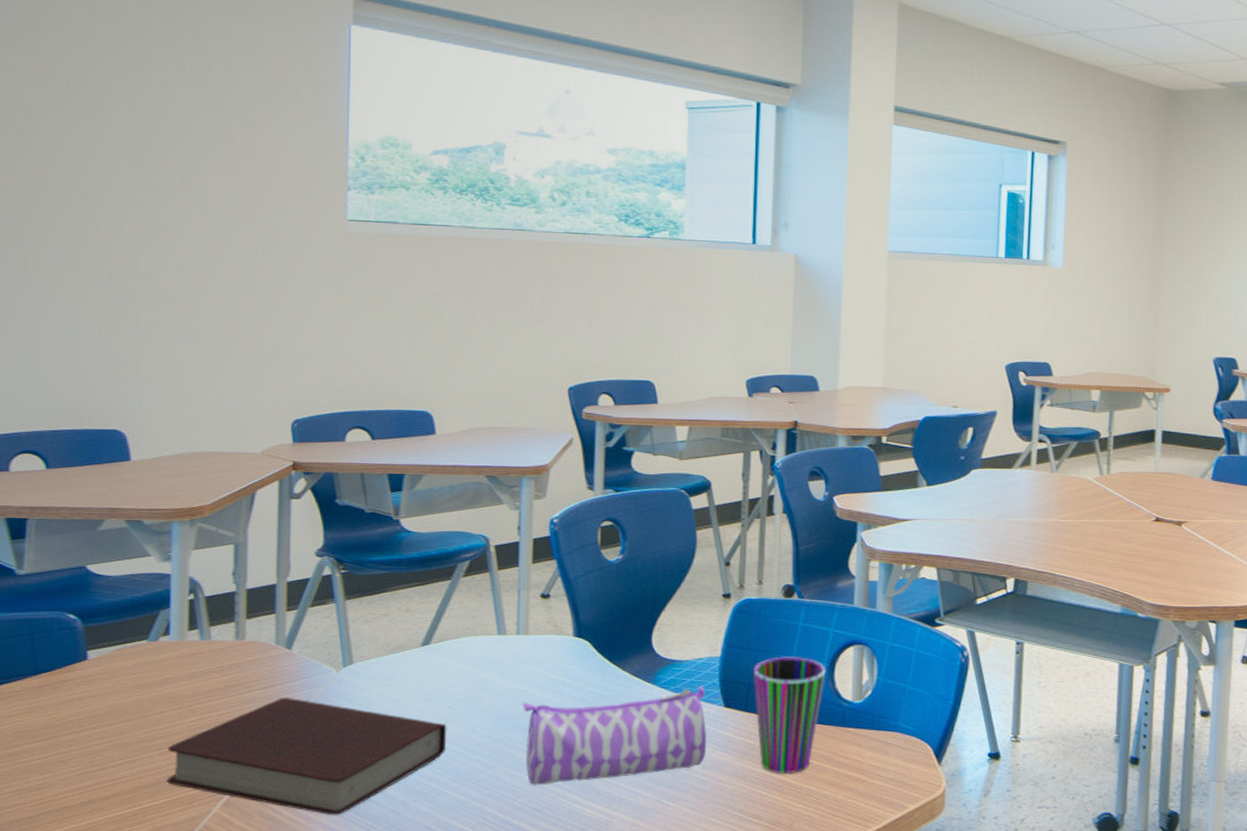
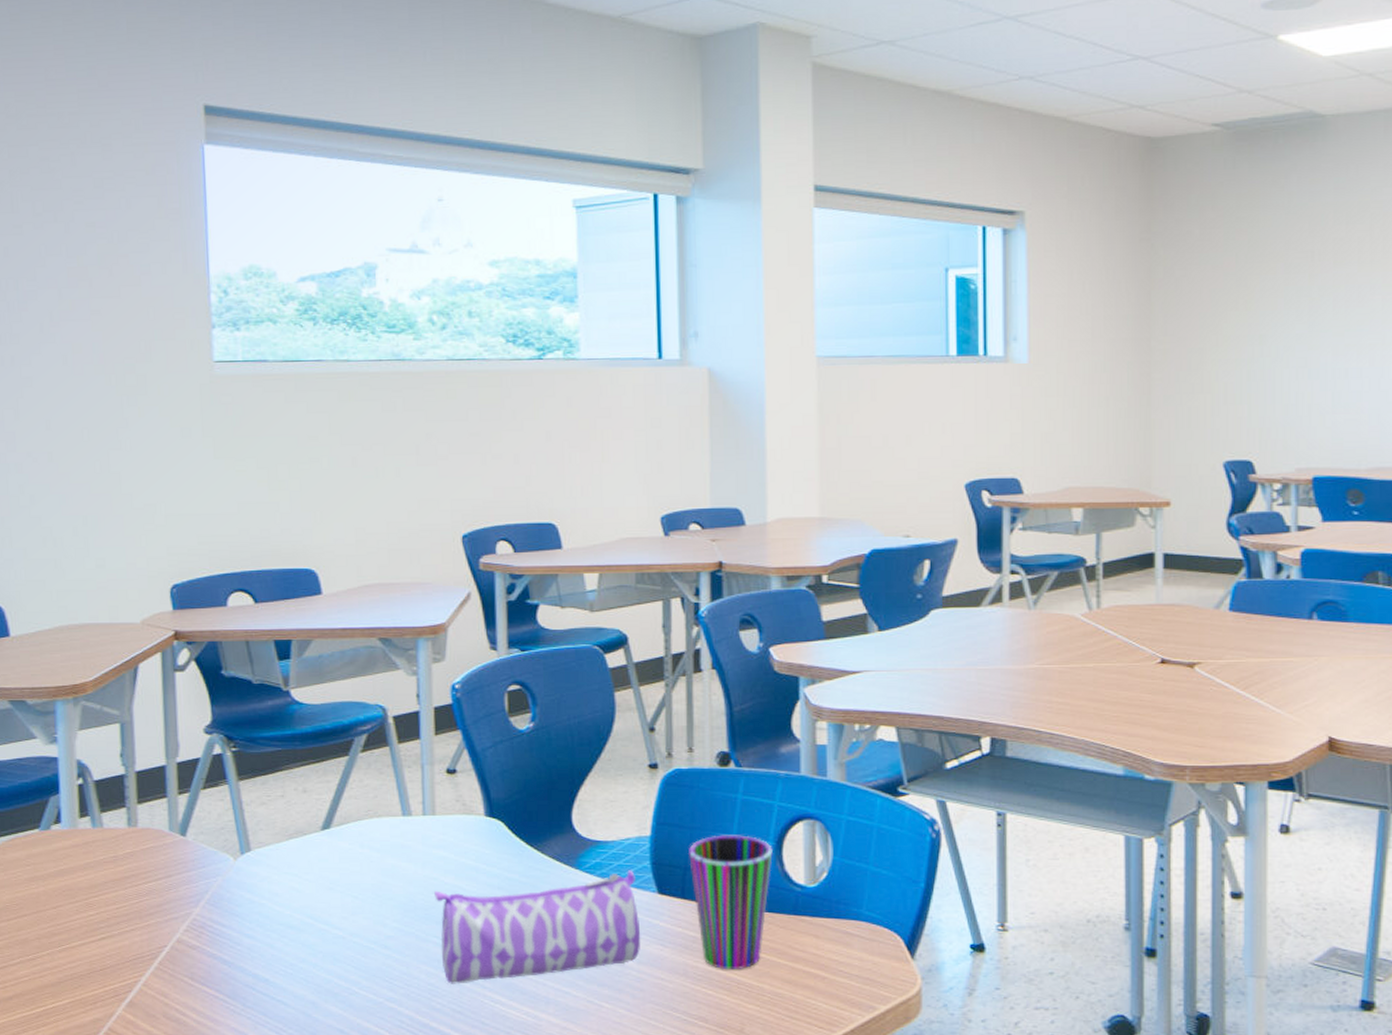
book: present [167,697,447,816] -> none [67,888,355,1018]

